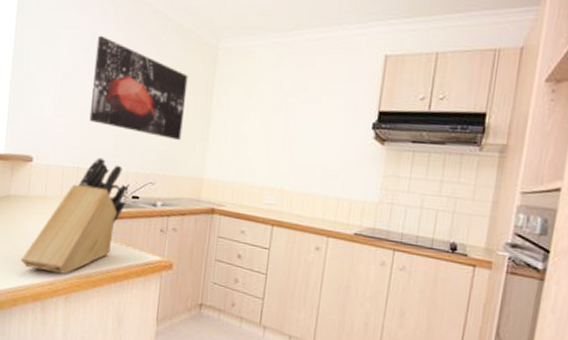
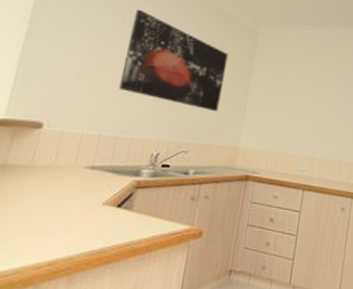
knife block: present [21,157,128,274] -> none [11,125,158,251]

